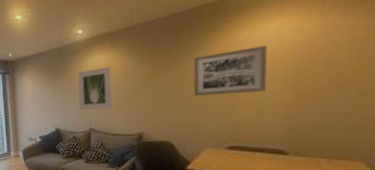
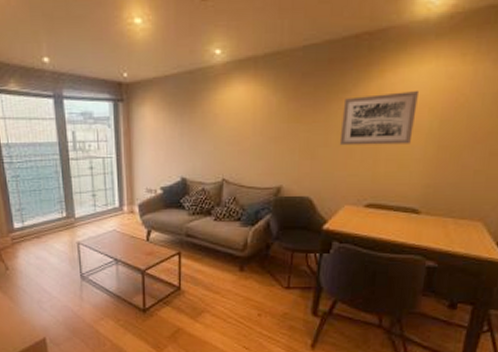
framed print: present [78,66,112,110] -> none [212,101,252,156]

